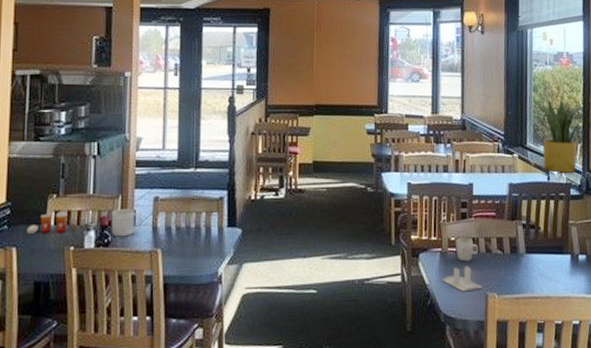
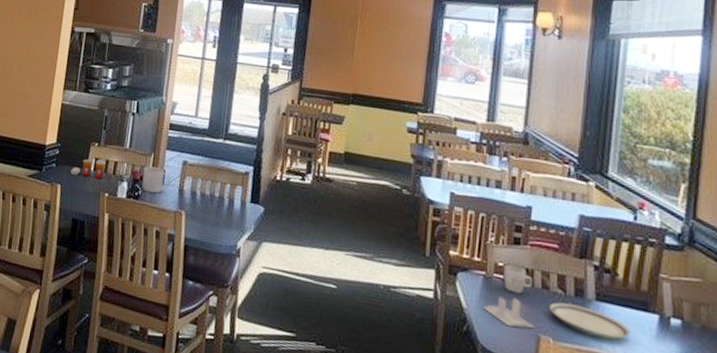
plate: none [493,260,552,284] -> present [550,302,630,340]
planter: present [541,96,582,173] -> none [629,122,691,217]

